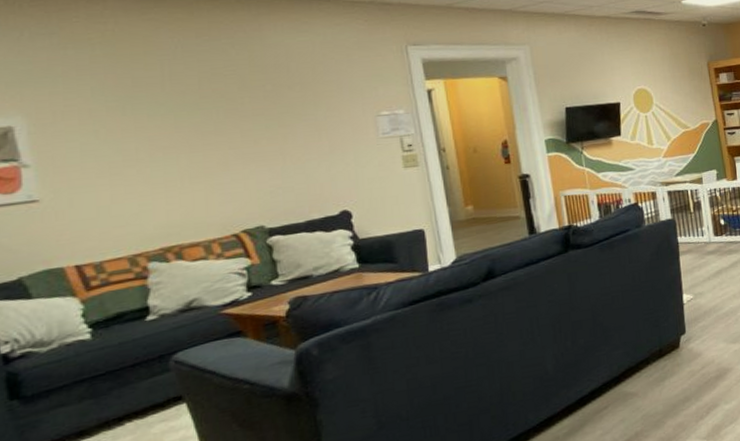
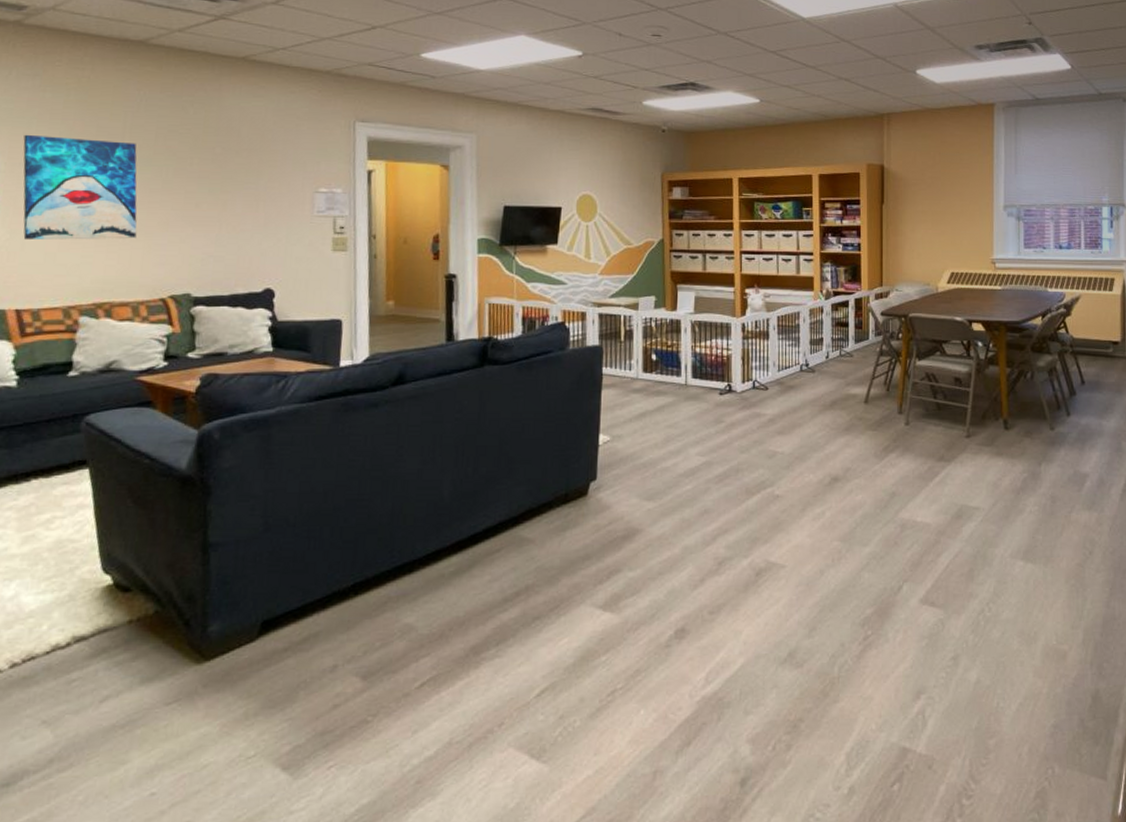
wall art: none [50,89,196,198] -> present [23,134,137,240]

